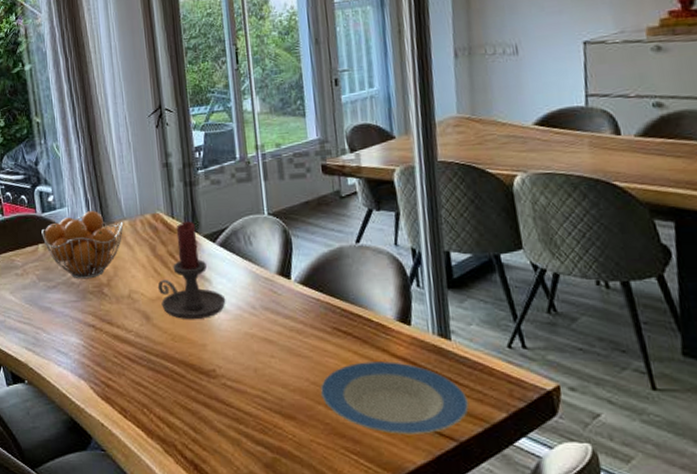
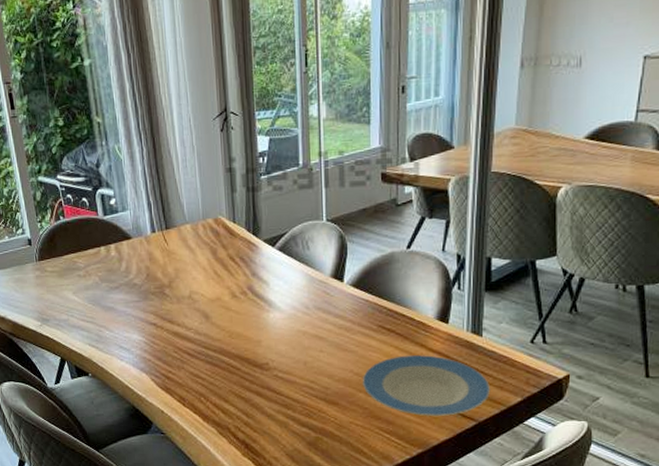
fruit basket: present [41,211,124,279] -> none [103,214,186,281]
candle holder: present [157,221,226,320] -> none [217,226,282,319]

